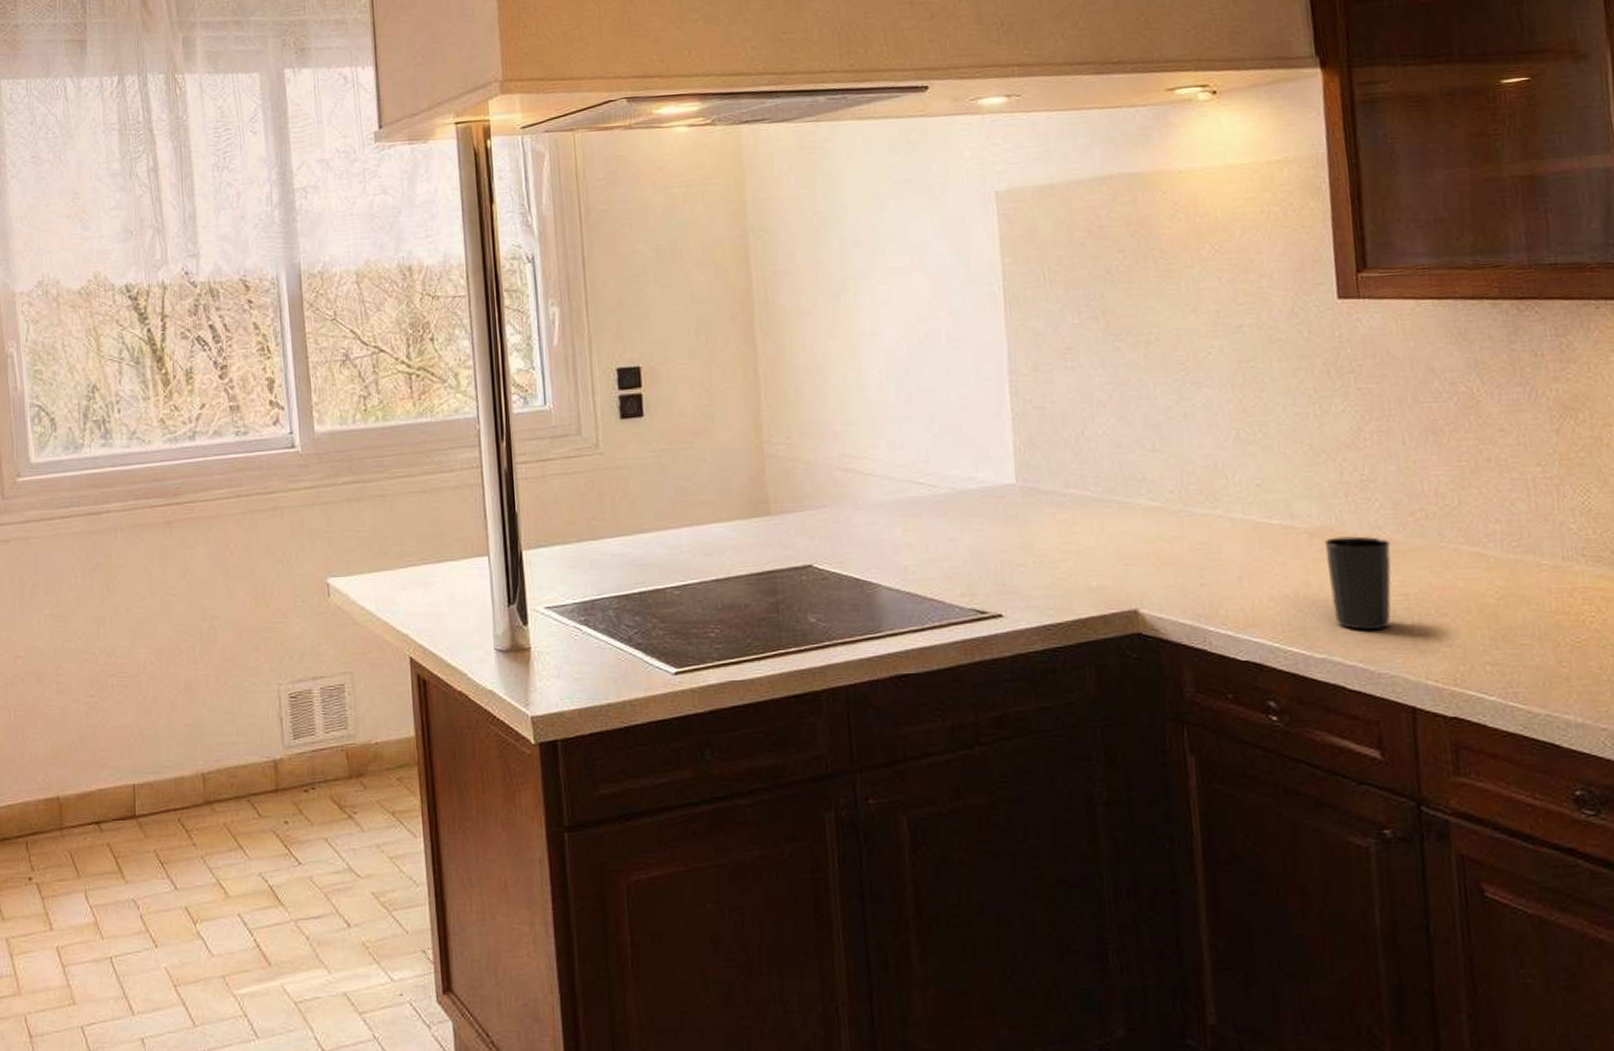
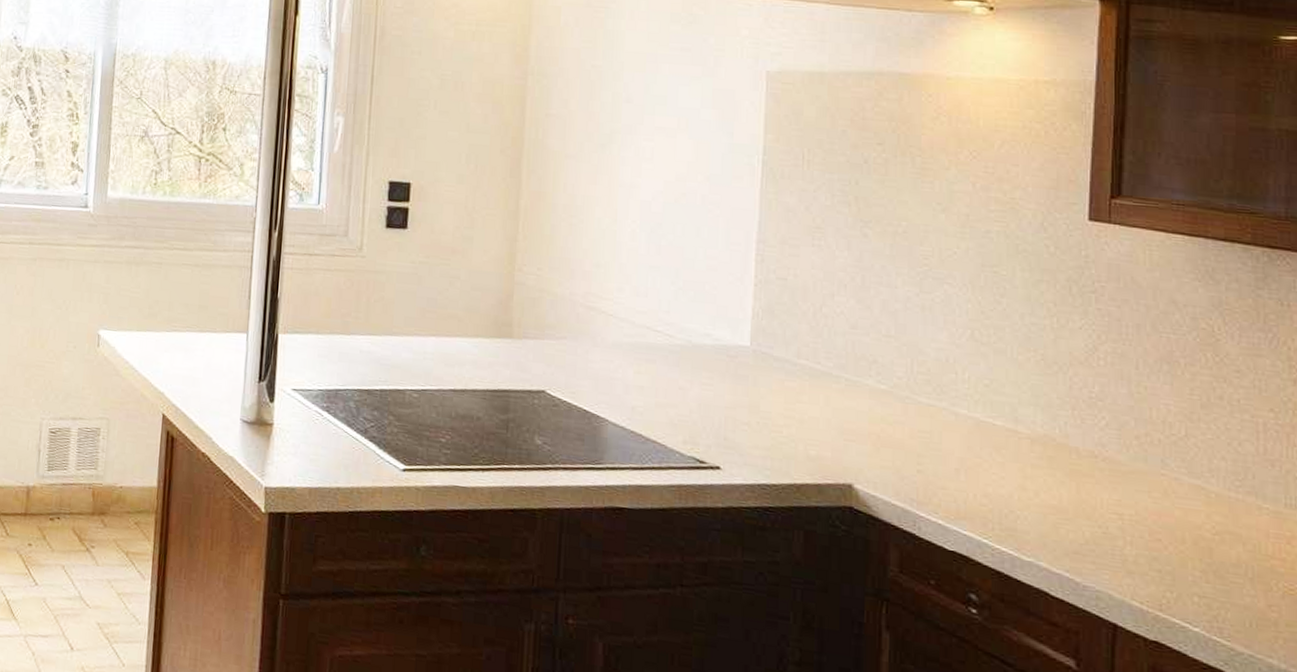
cup: present [1324,536,1391,630] -> none [1045,447,1112,543]

